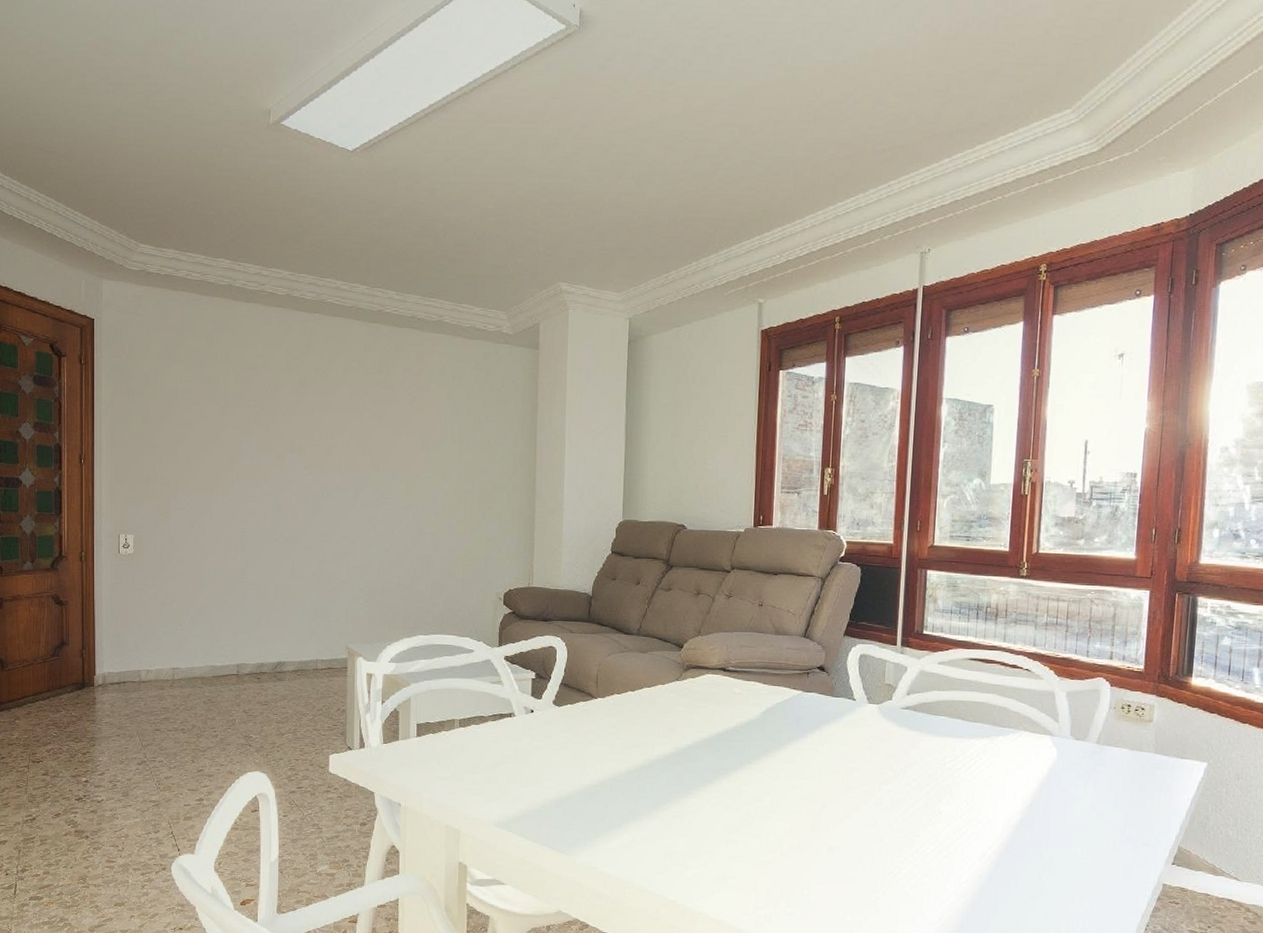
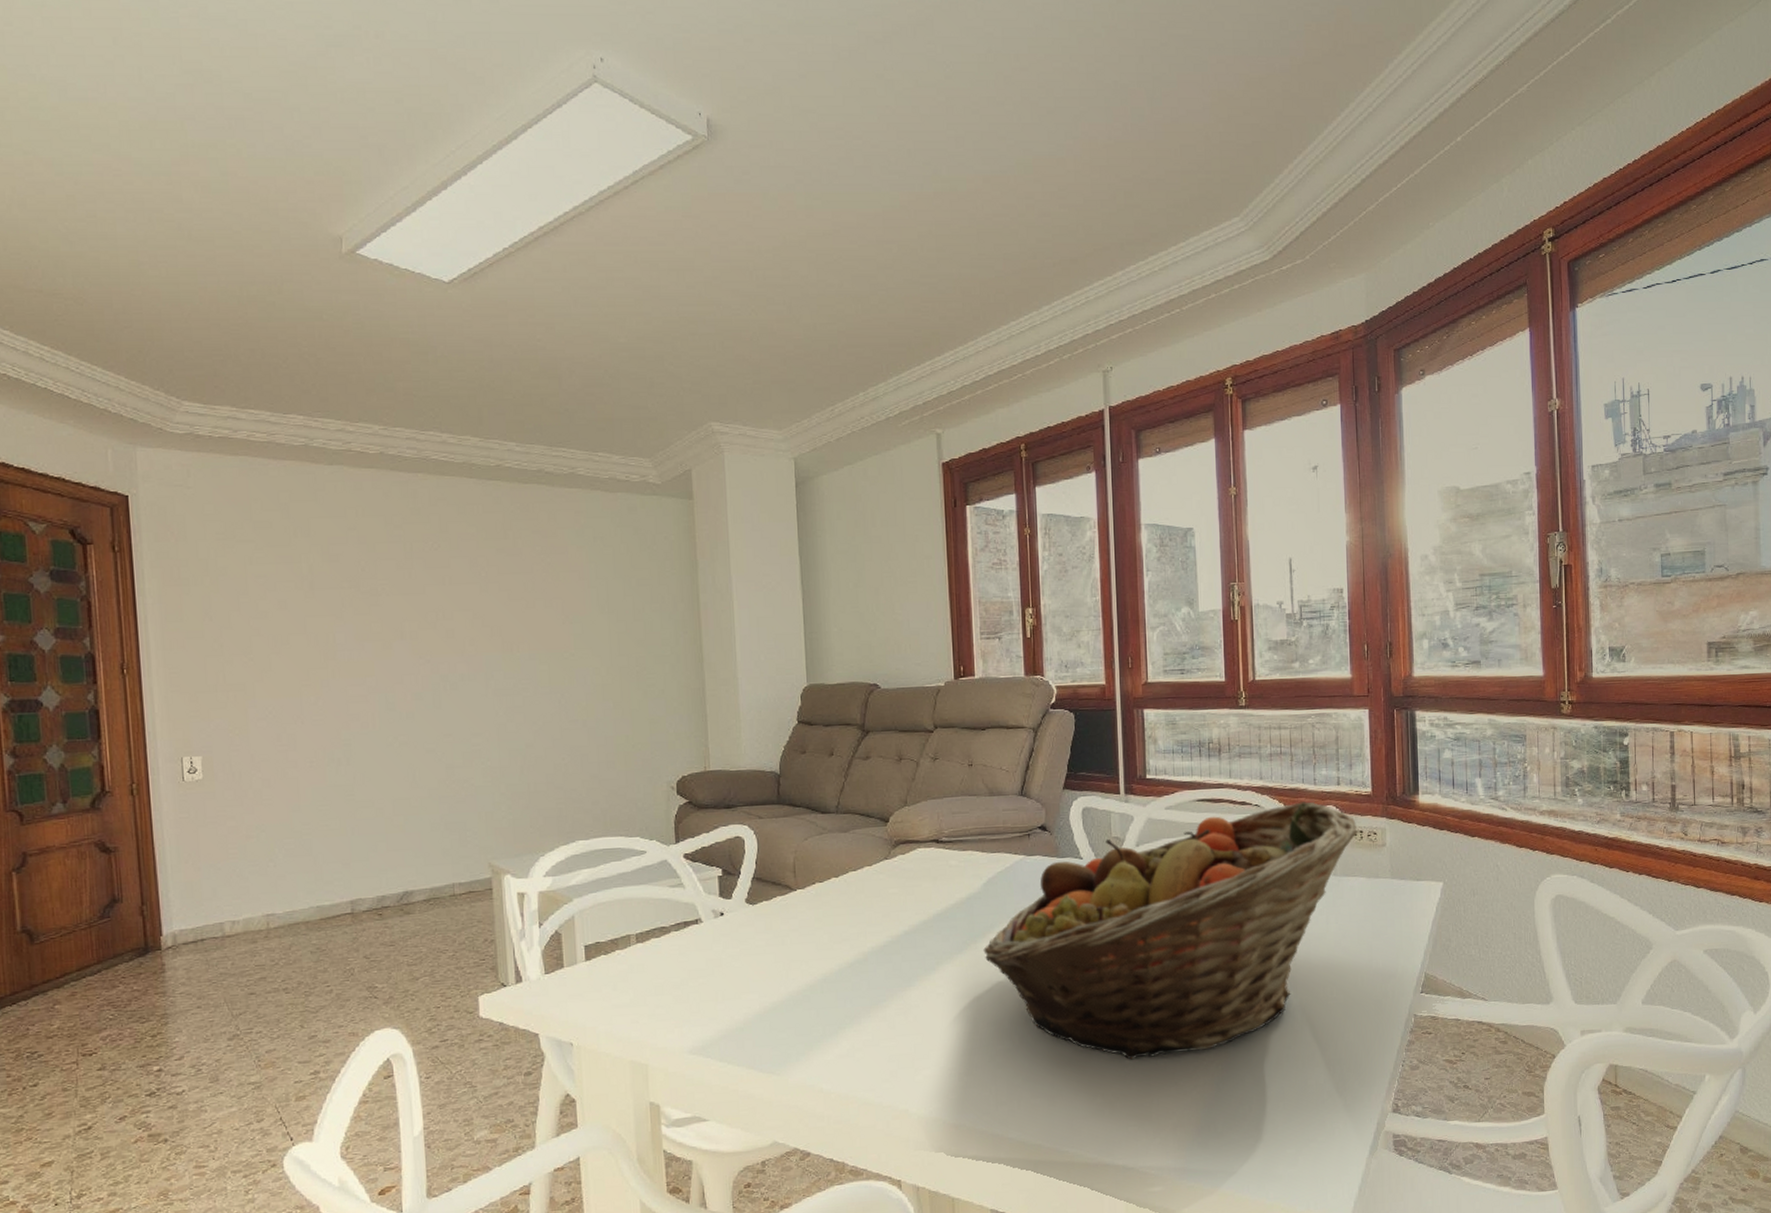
fruit basket: none [756,671,1127,888] -> present [983,802,1359,1060]

